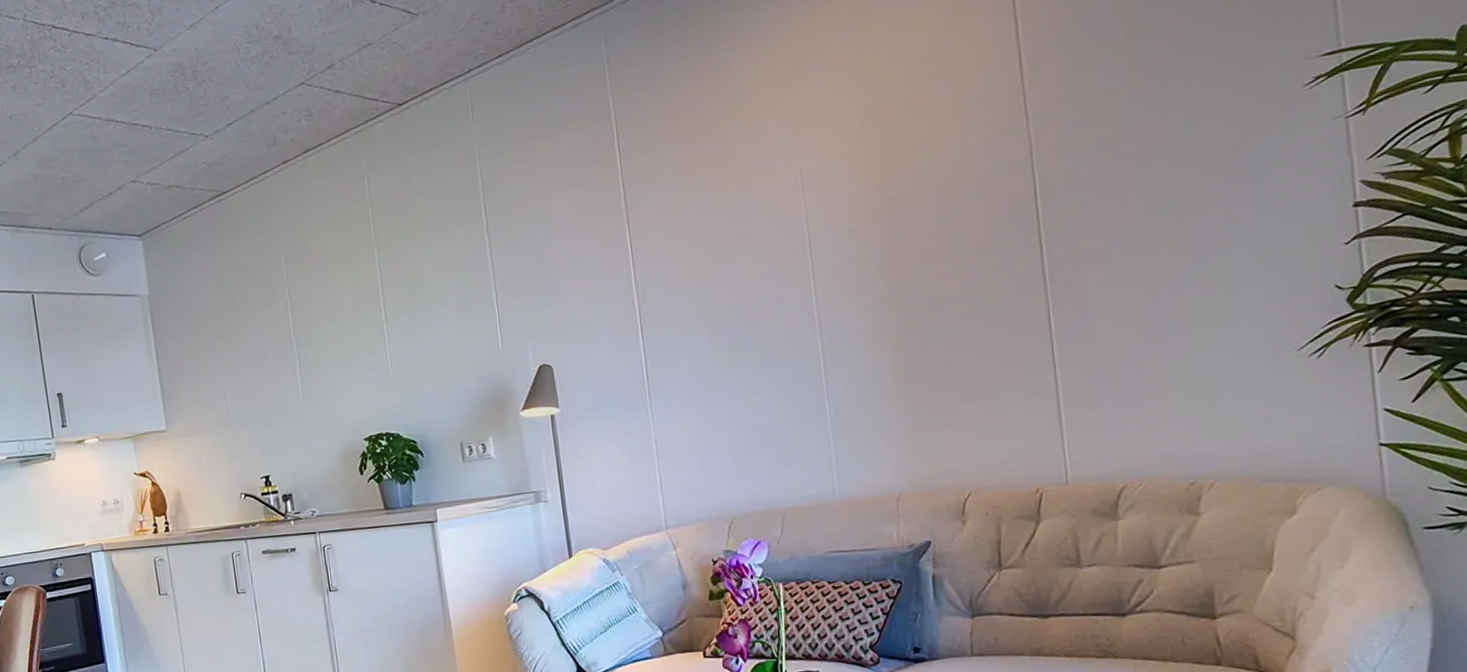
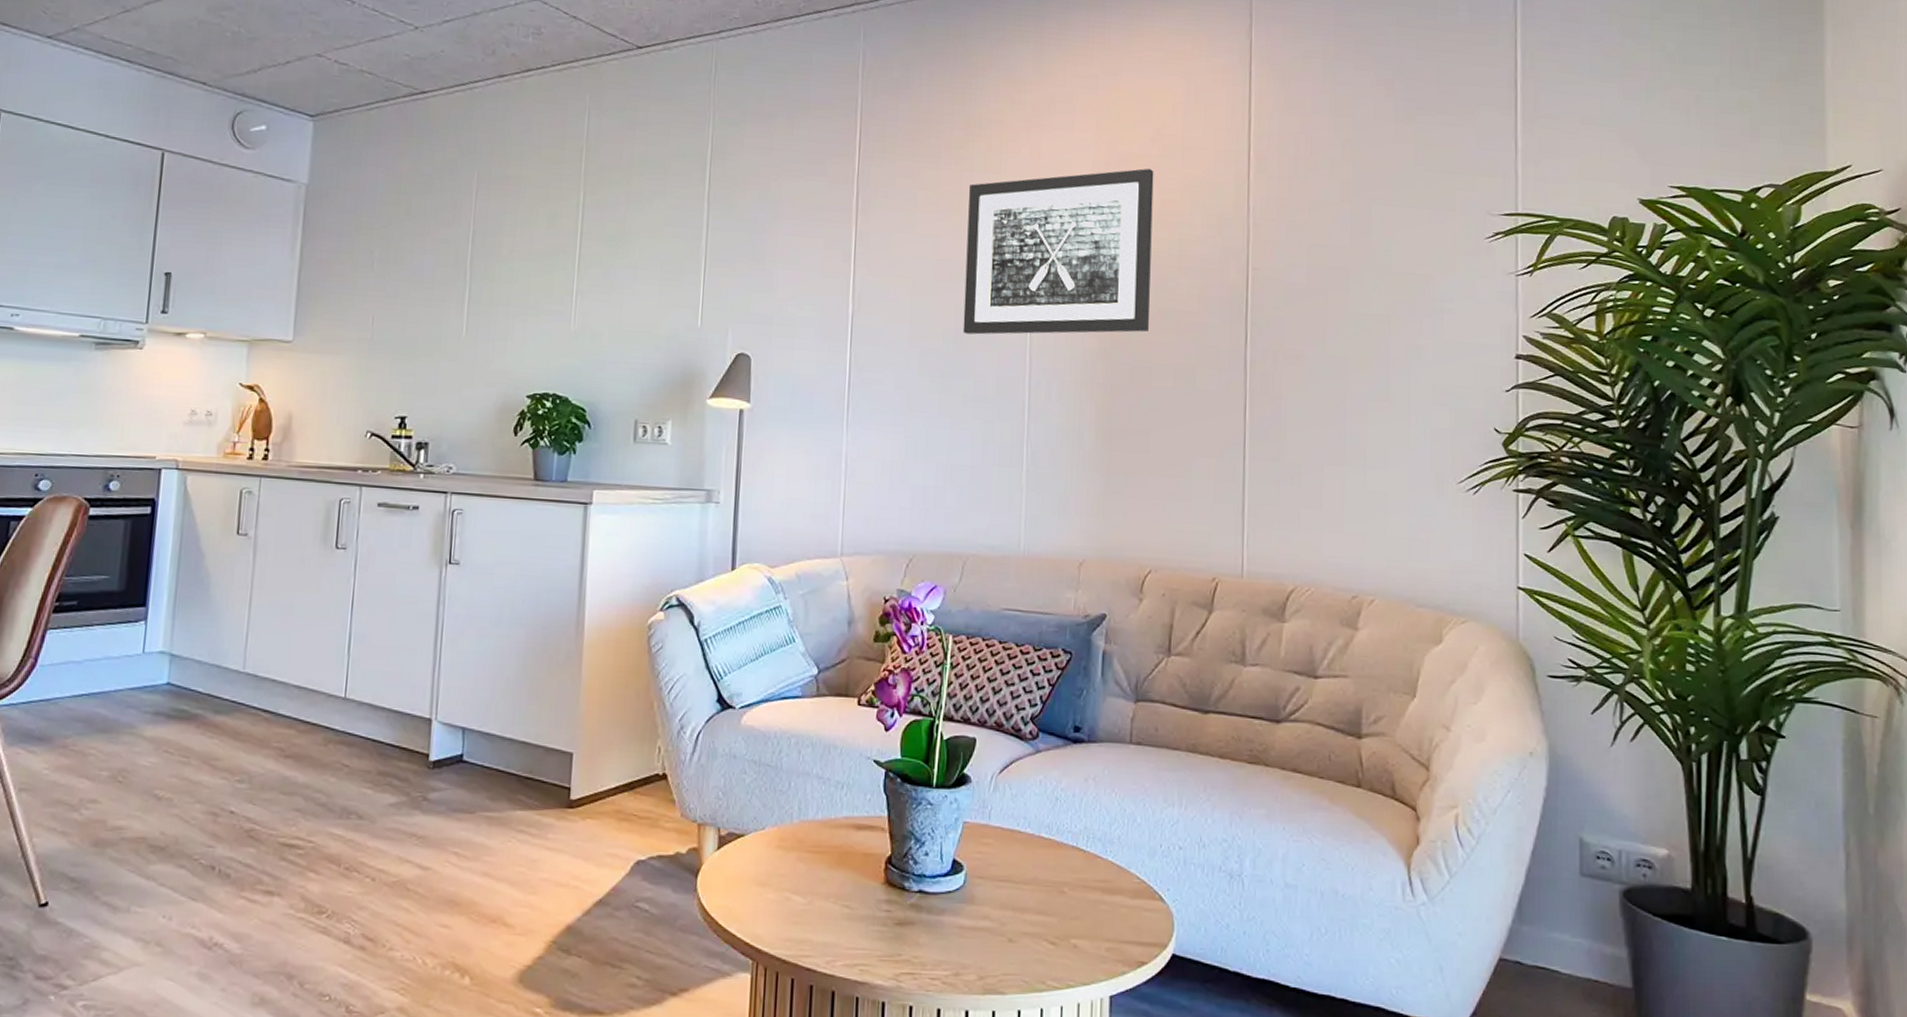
wall art: none [731,100,937,304] -> present [962,168,1154,335]

